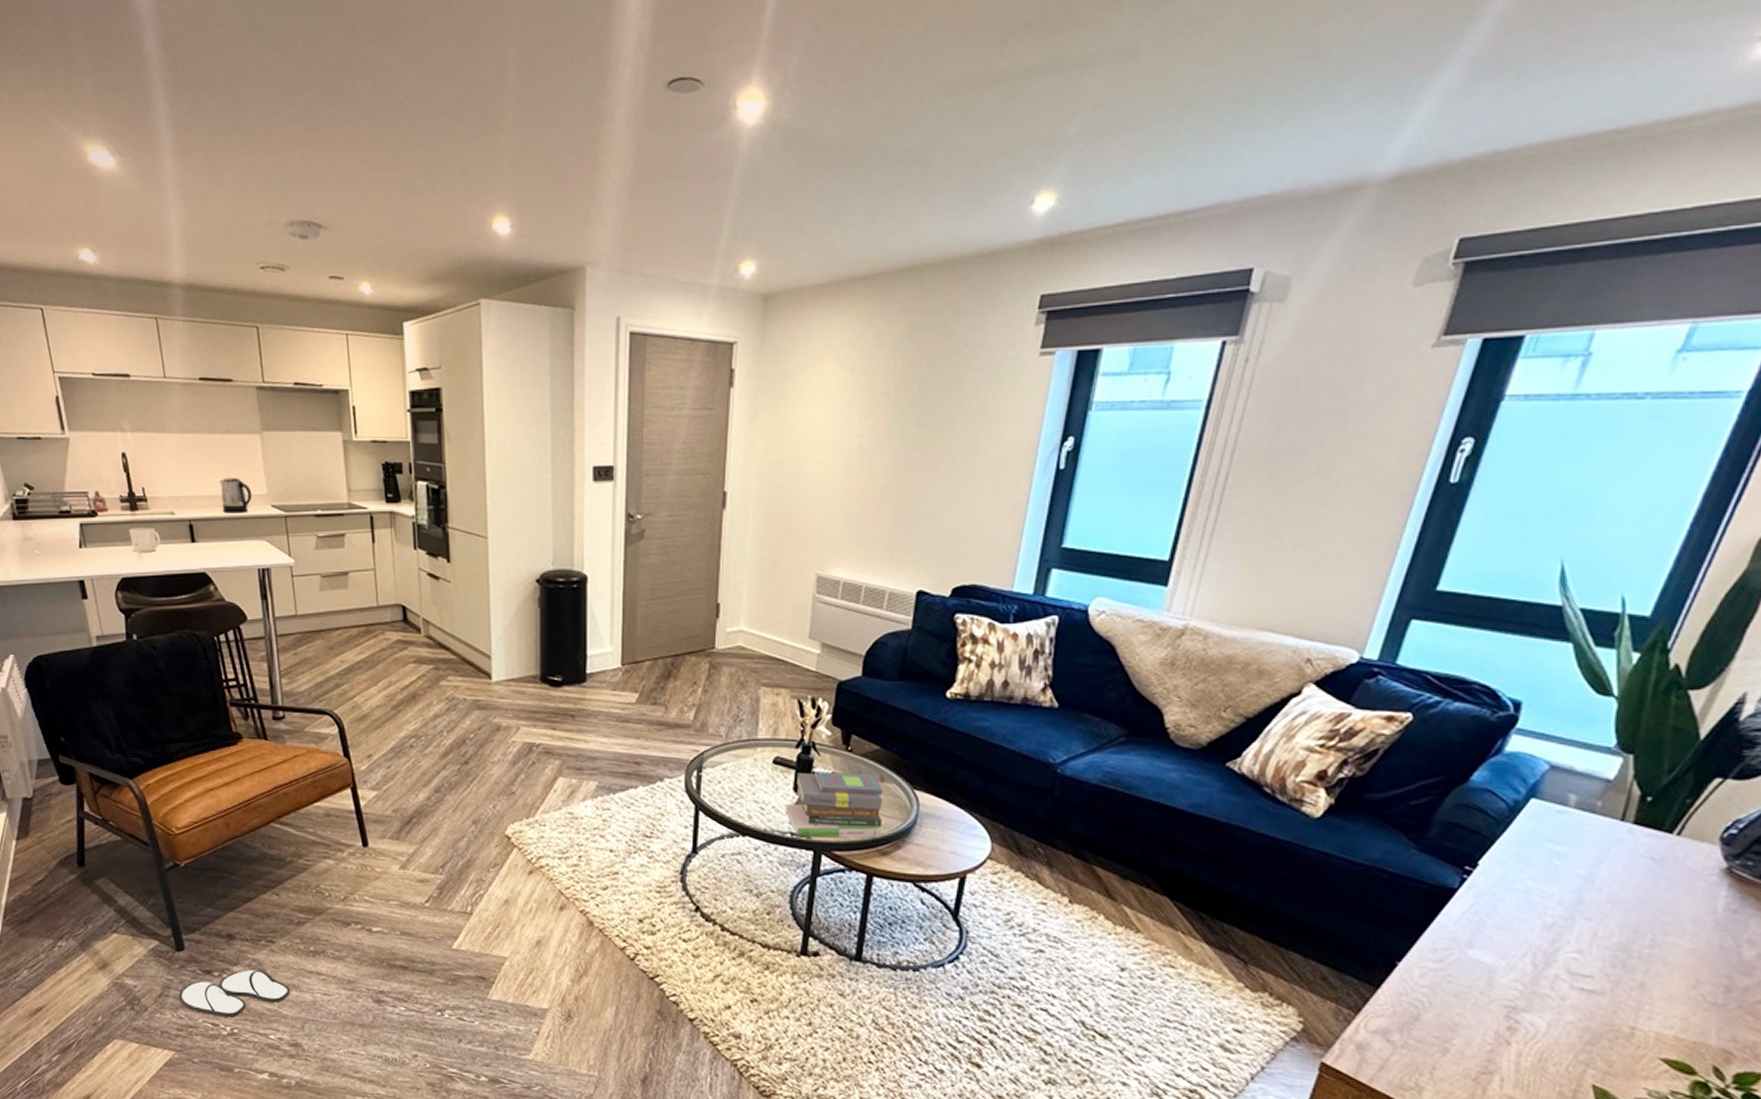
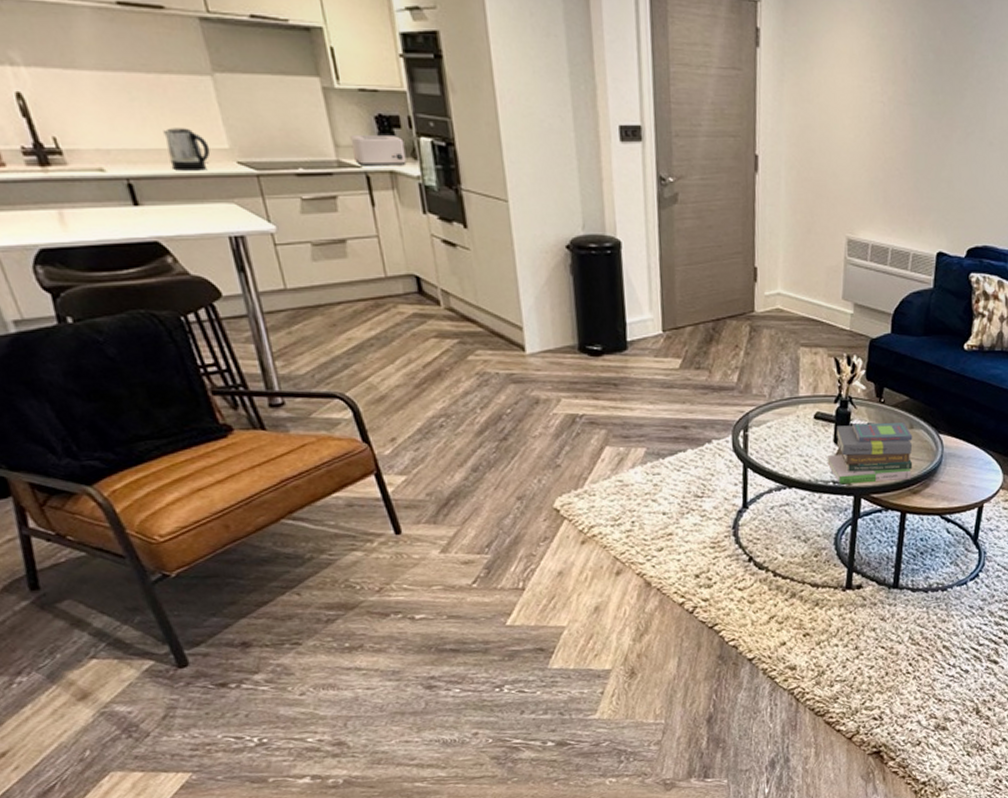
mug: present [129,528,160,552] -> none [40,187,90,217]
slippers: present [178,970,291,1018] -> none [188,675,327,729]
toaster: none [361,479,404,507] -> present [350,134,407,166]

